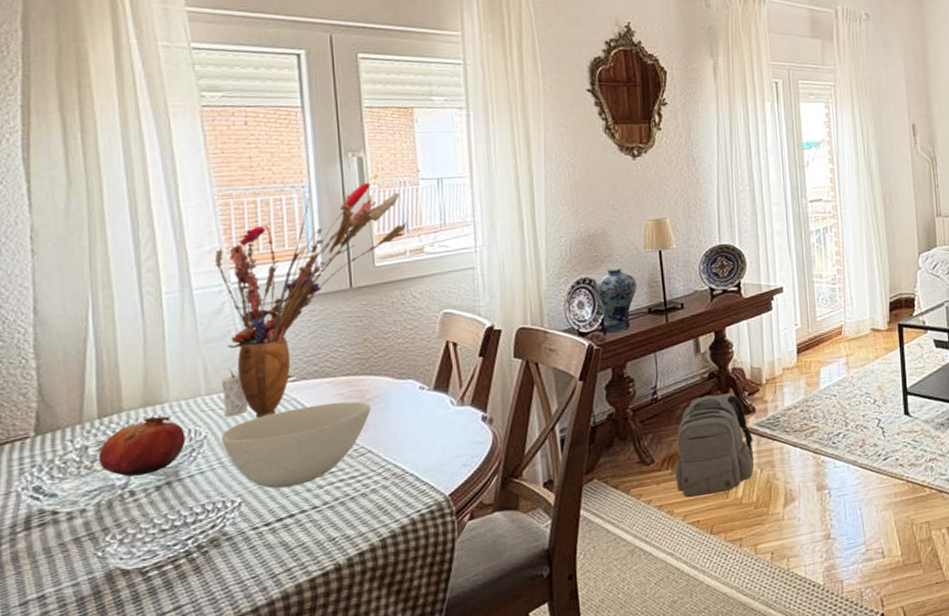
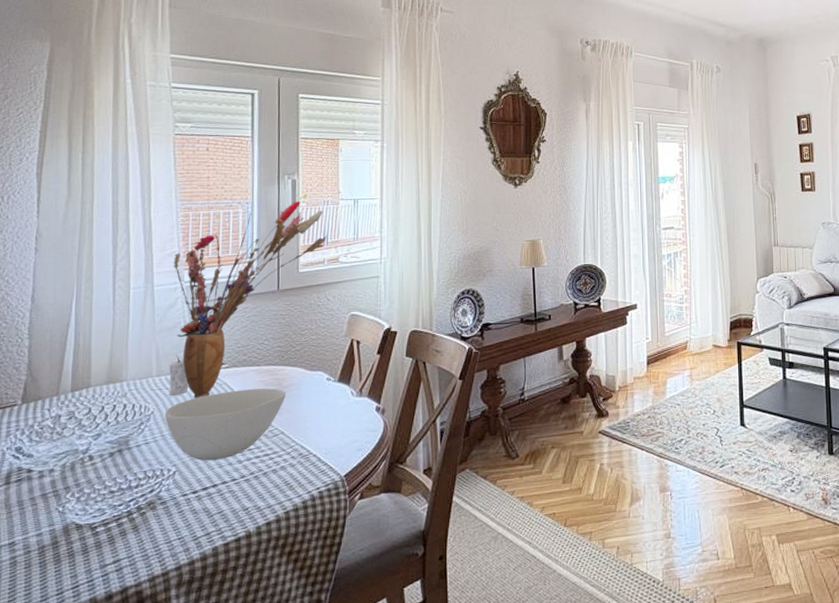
fruit: present [98,416,186,477] -> none [67,393,137,443]
vase: present [593,267,638,333] -> none [475,281,513,339]
backpack: present [674,394,754,498] -> none [535,398,606,491]

